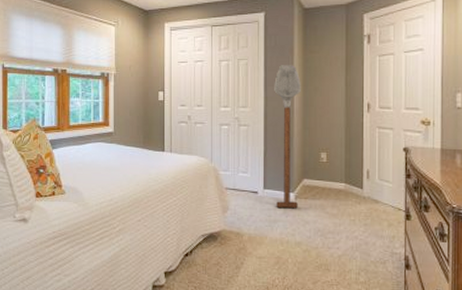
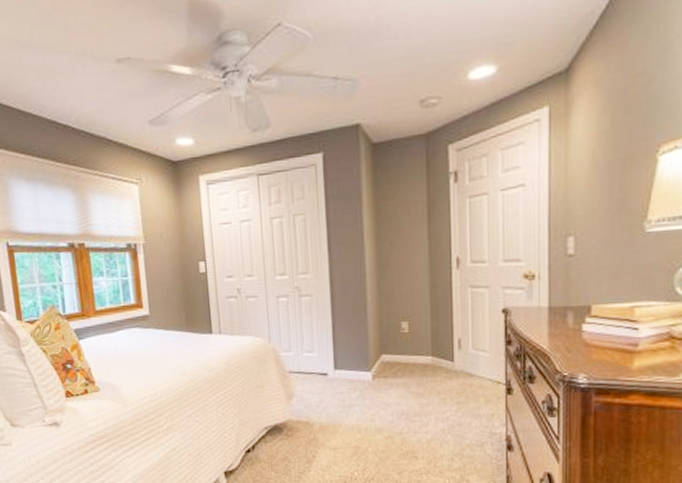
shovel: present [274,65,301,209] -> none [340,217,376,391]

